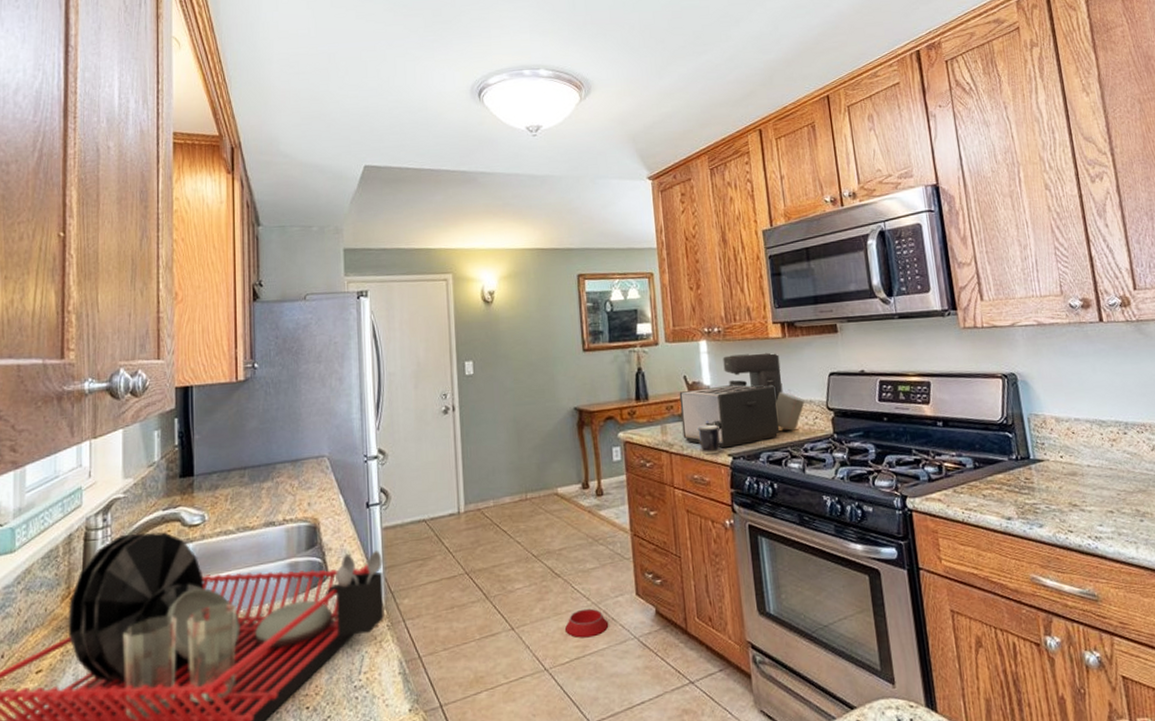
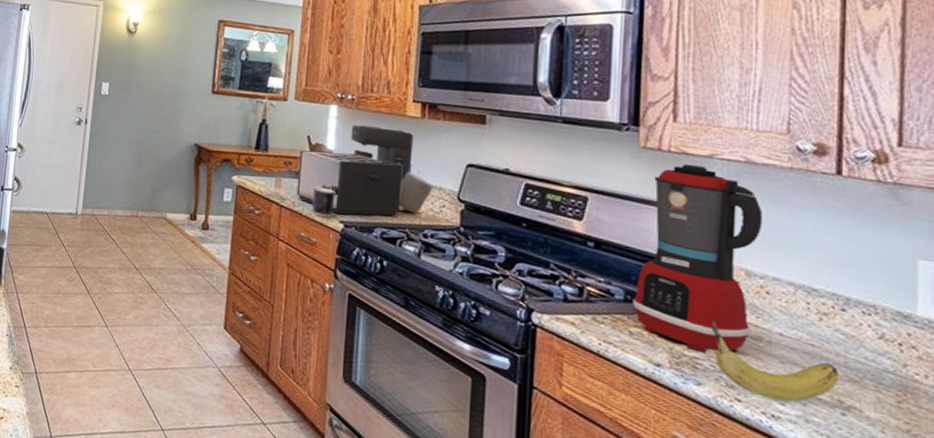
pet bowl: present [565,608,609,638] -> none [153,326,194,355]
blender: none [976,335,1069,498] -> present [633,164,763,353]
fruit: none [1039,468,1133,524] -> present [710,321,838,402]

